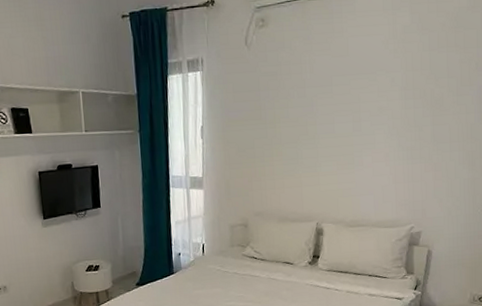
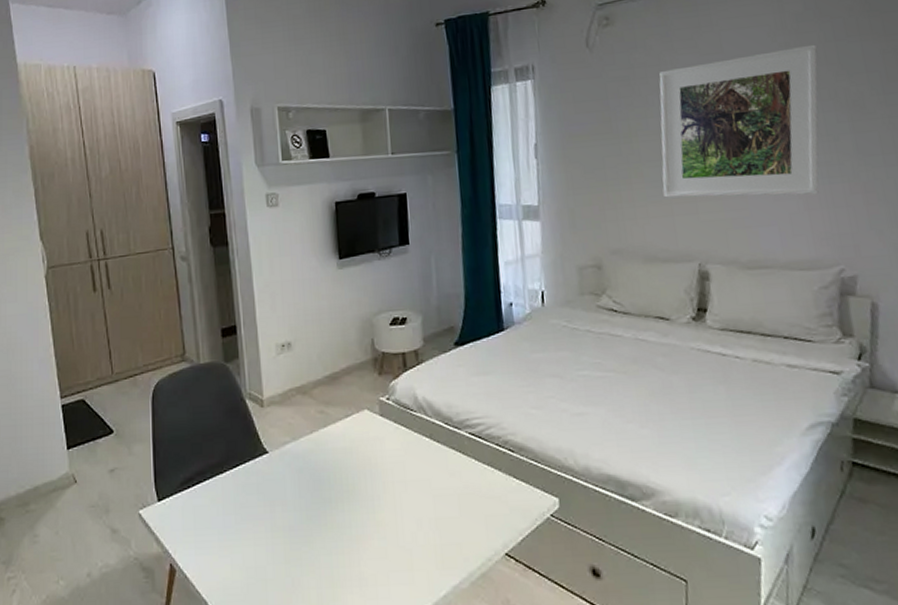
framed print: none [295,52,416,173] -> present [659,44,819,198]

